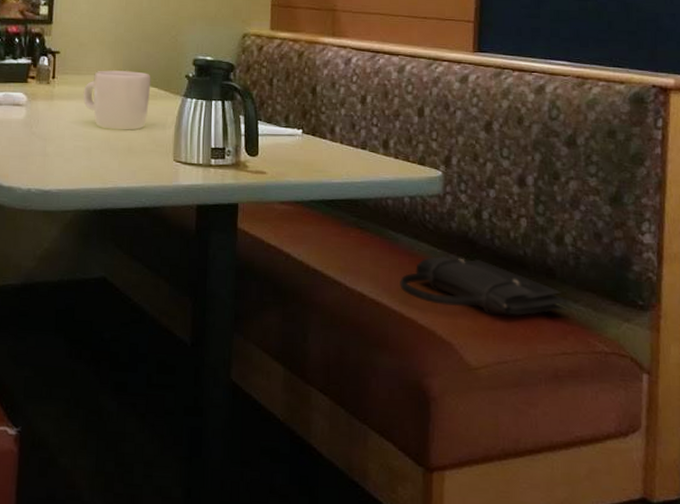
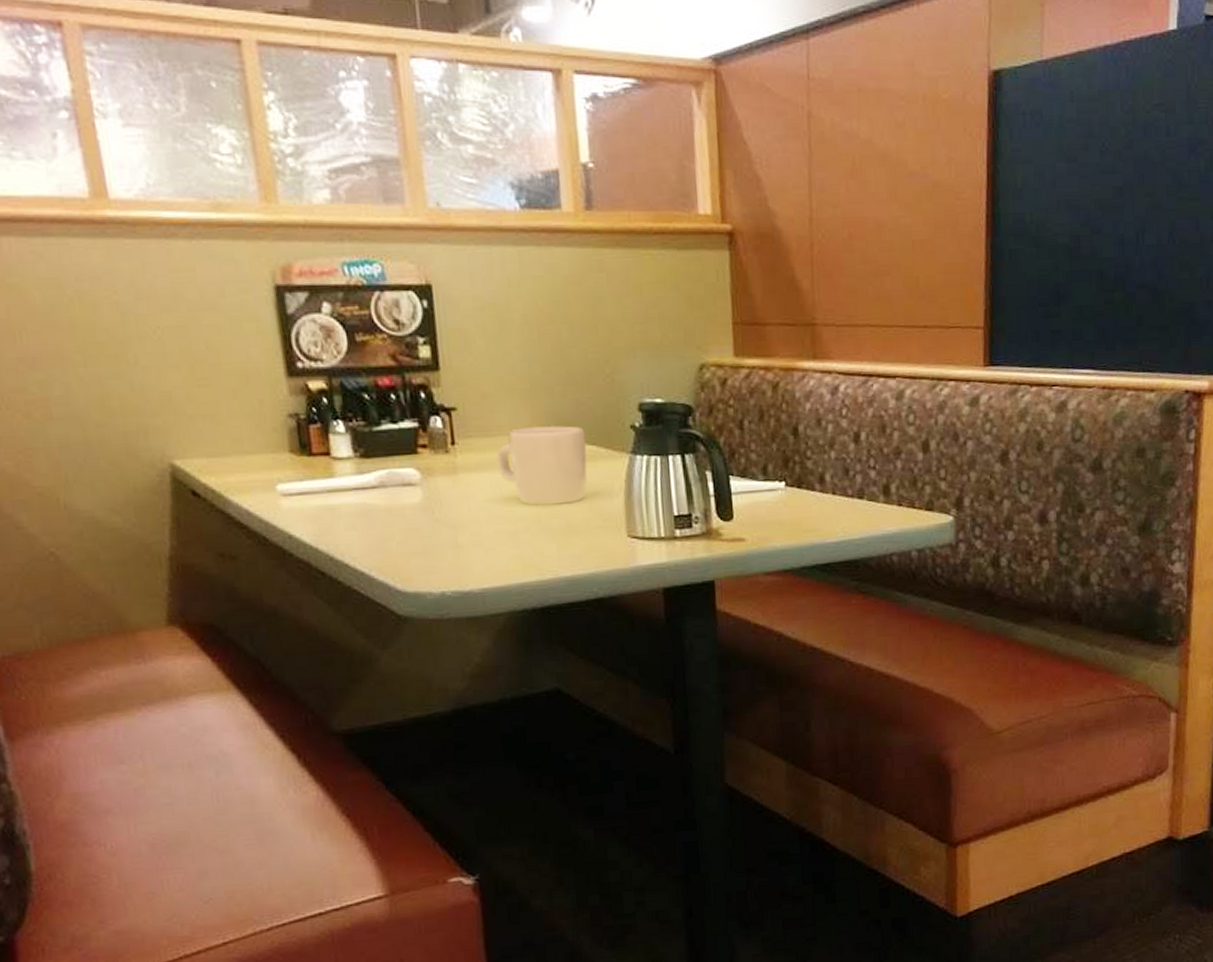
handbag: present [400,255,568,316] -> none [911,613,1094,673]

